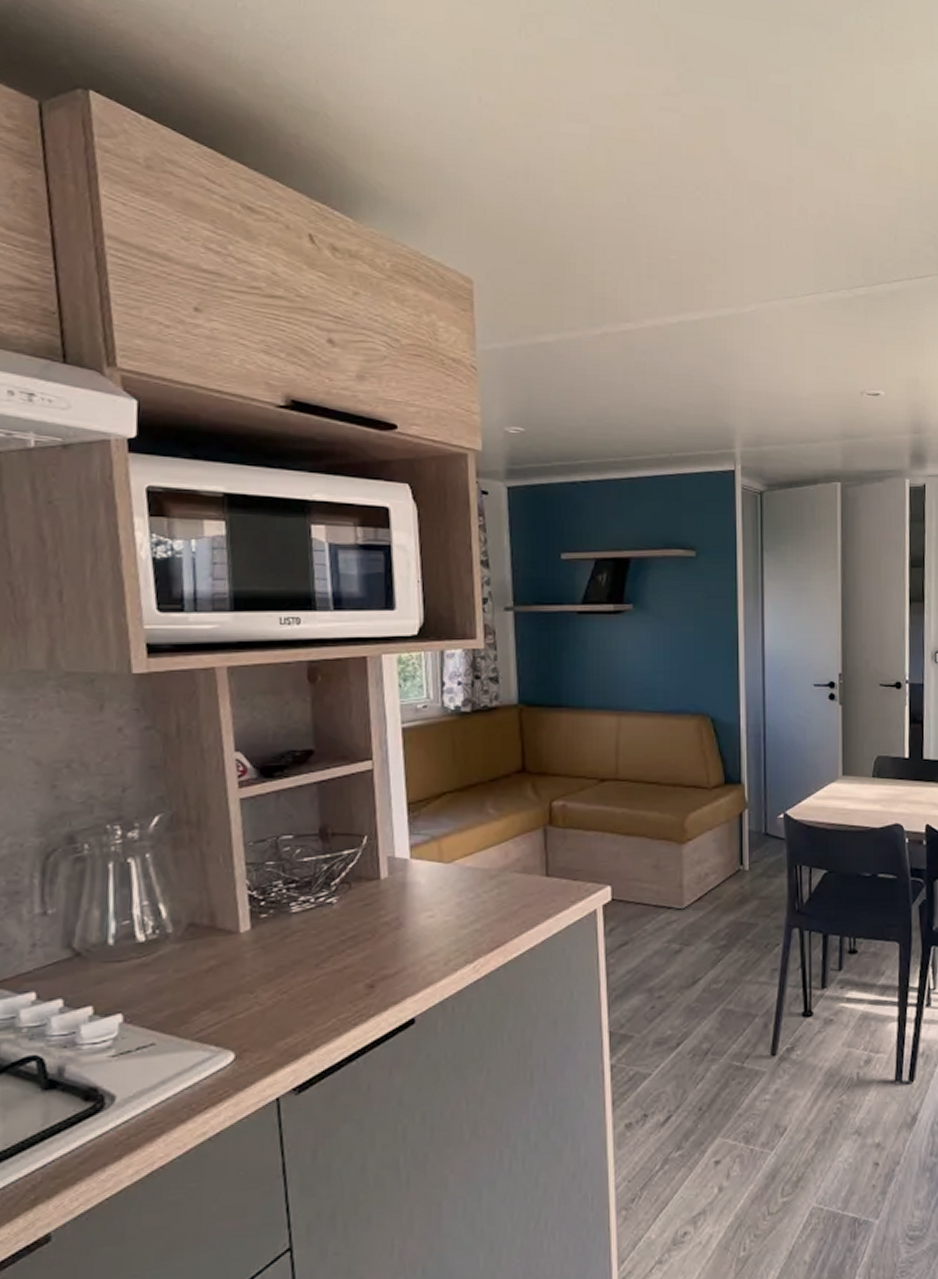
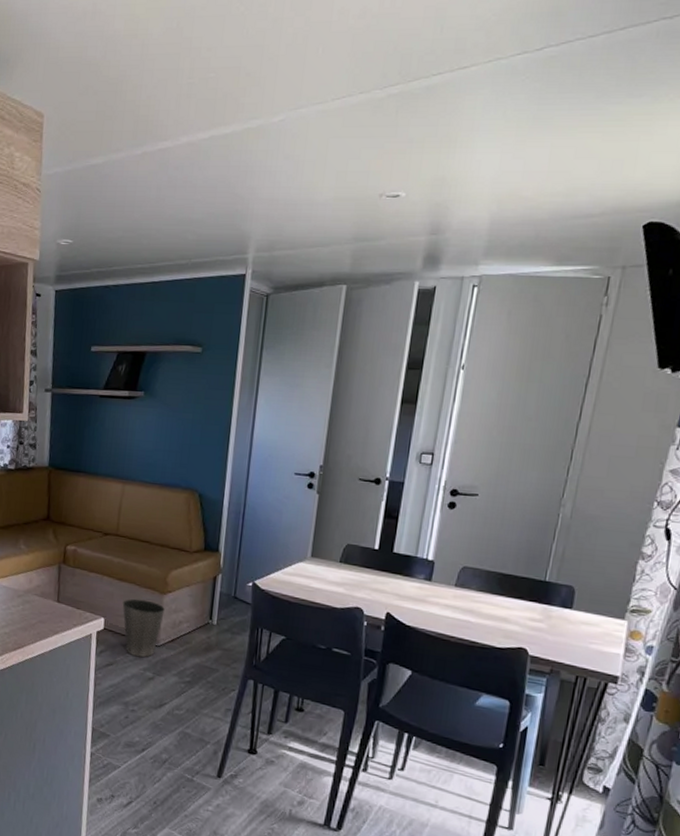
waste basket: none [632,854,686,928] -> present [122,598,165,658]

